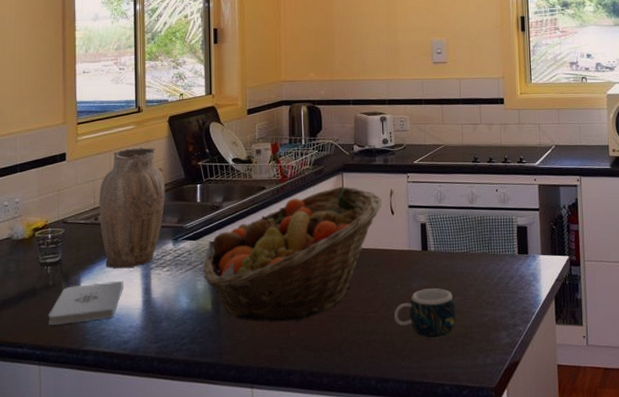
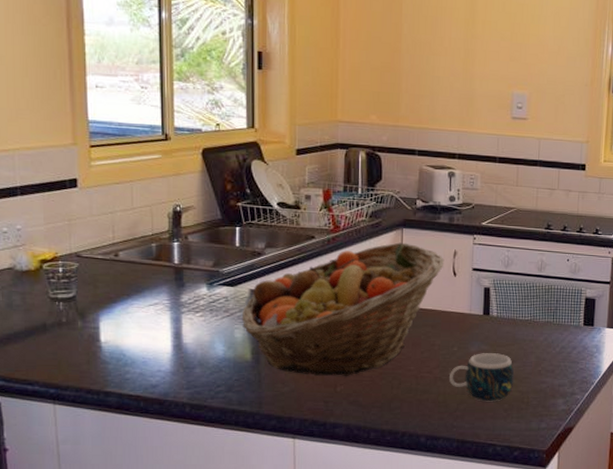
notepad: present [48,280,123,325] -> none [62,322,150,364]
vase: present [99,147,166,269] -> none [119,180,199,311]

